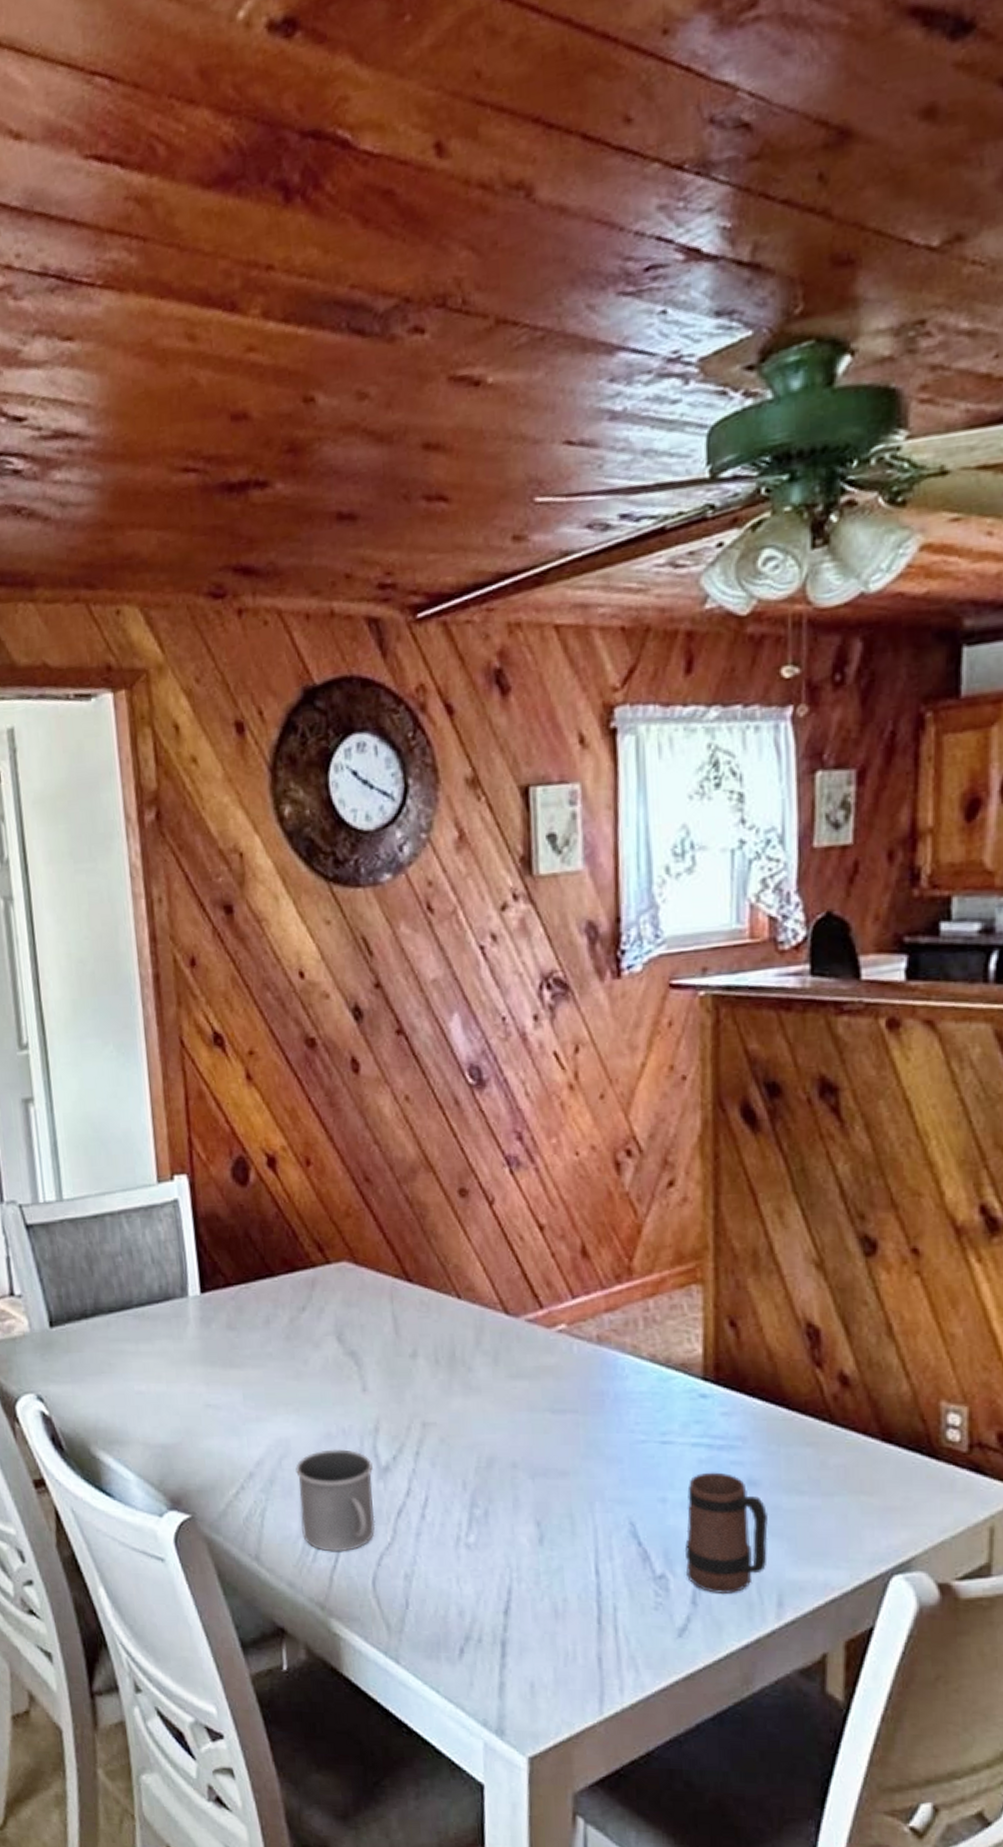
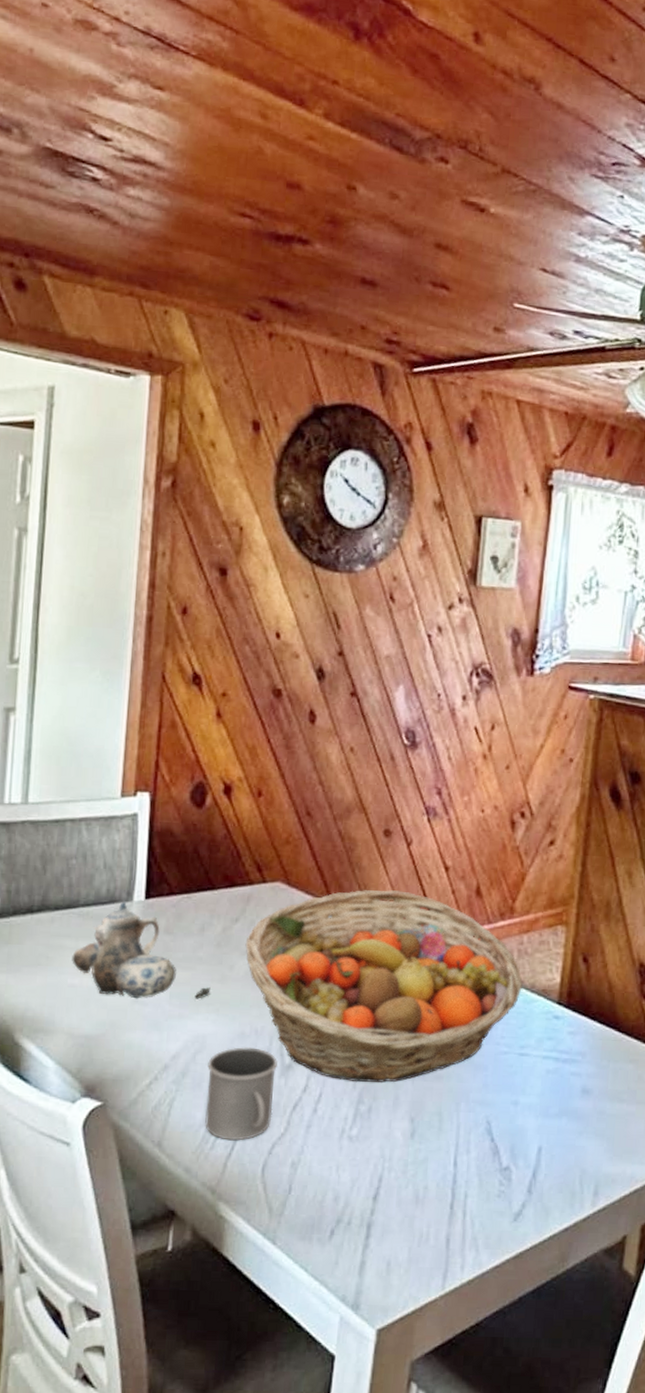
teapot: none [134,1297,287,1403] -> present [72,901,211,1000]
fruit basket: none [317,1259,655,1482] -> present [245,890,523,1082]
mug: present [684,1472,769,1593] -> none [527,1081,595,1184]

